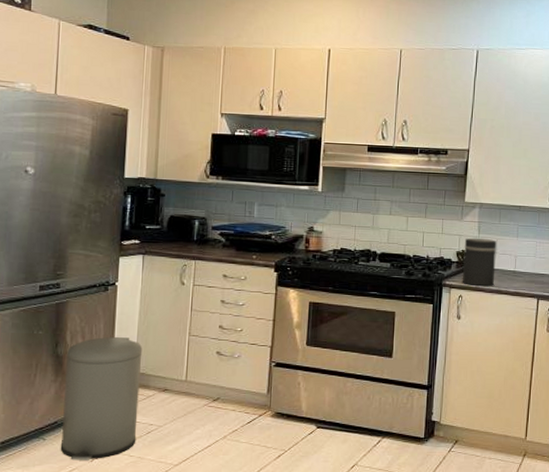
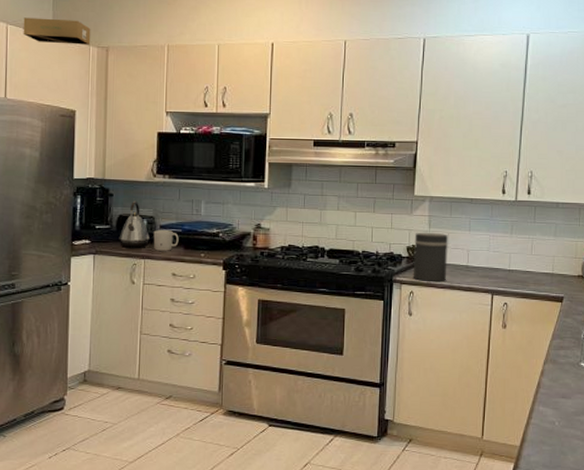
pedal bin: present [60,336,143,461] -> none [20,335,96,457]
box: none [76,14,147,44] -> present [23,17,91,45]
kettle: none [169,201,201,250] -> present [119,200,150,249]
mug: none [204,231,231,252] -> present [153,230,179,251]

